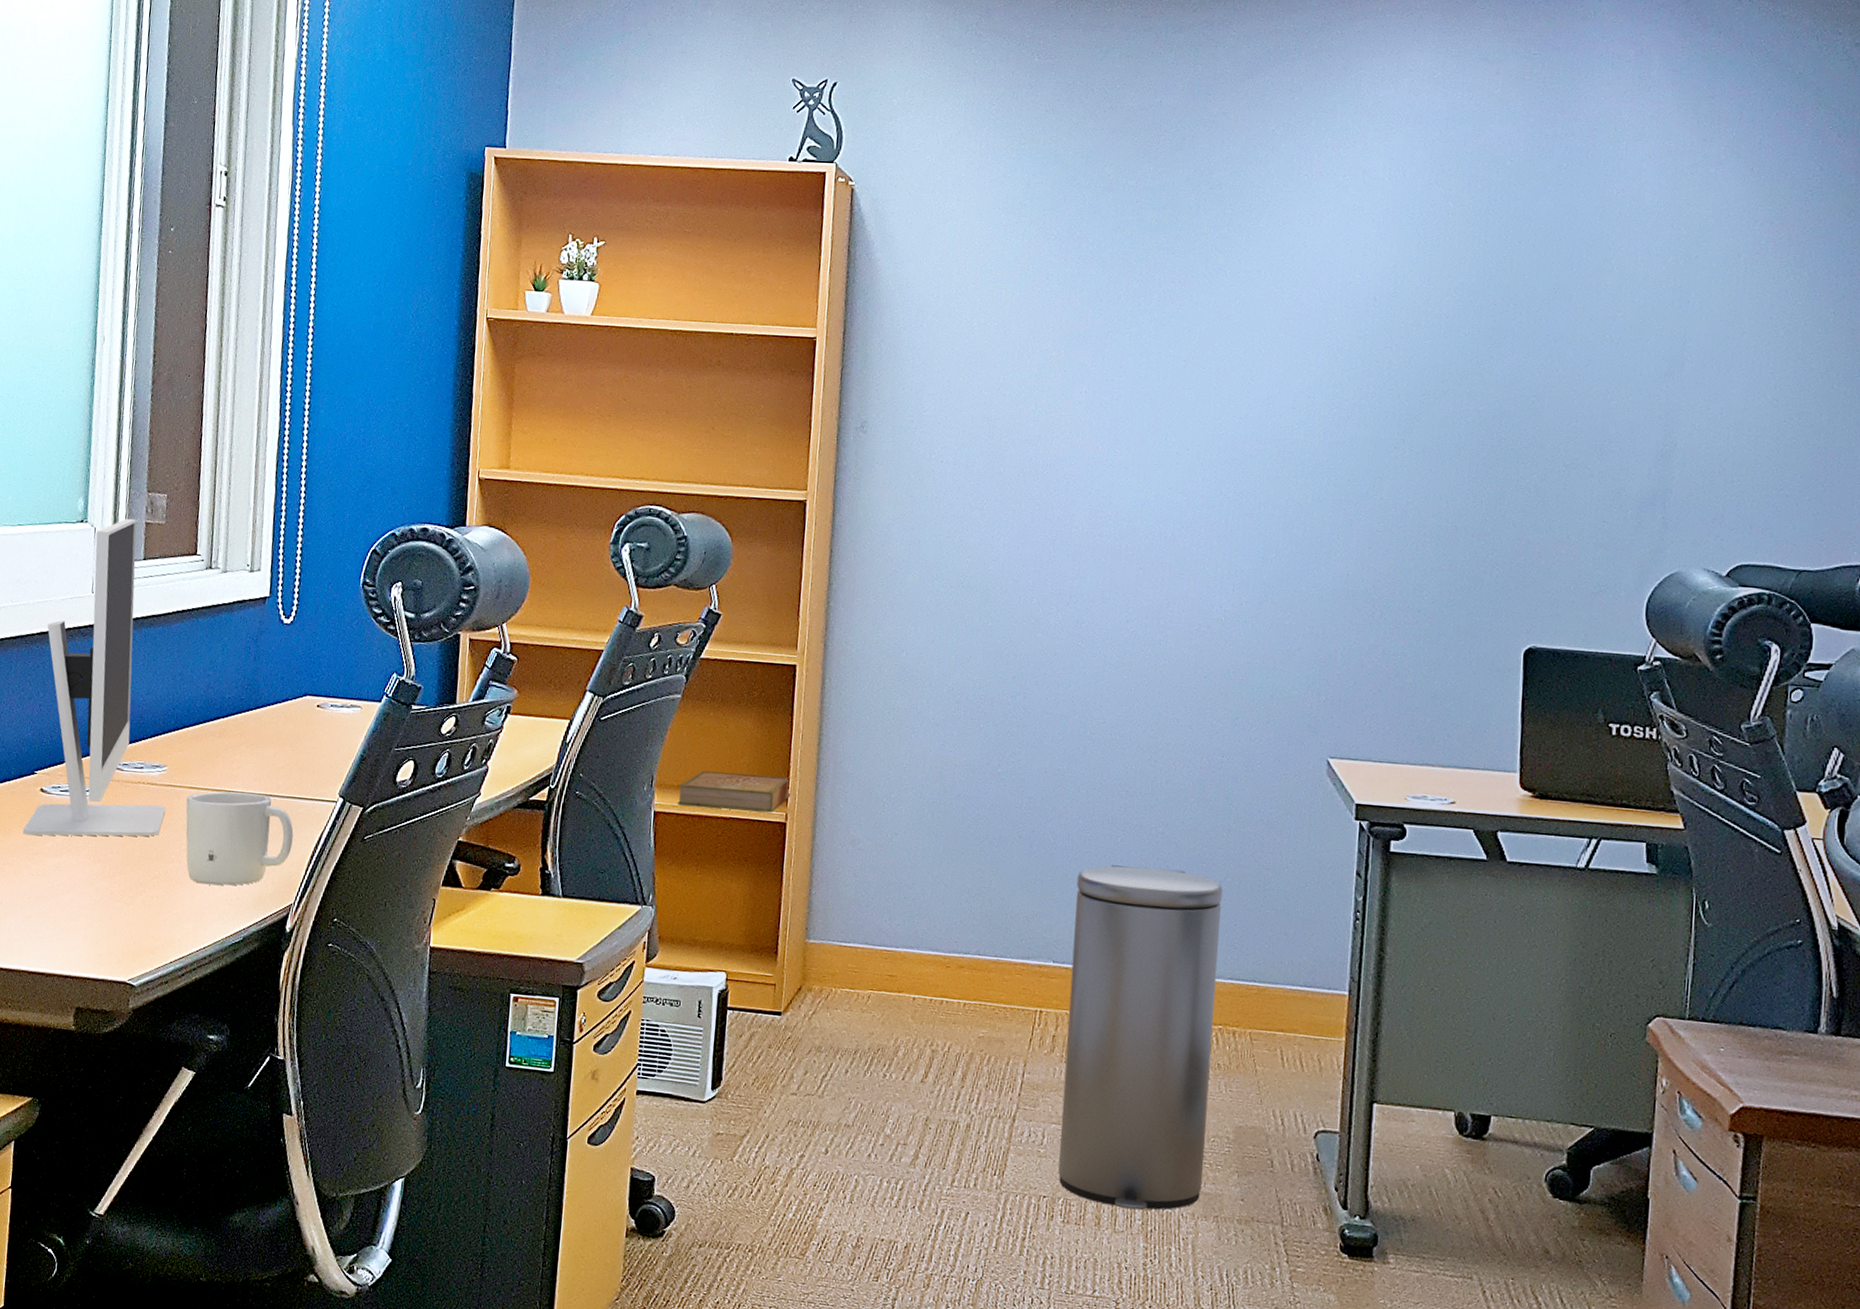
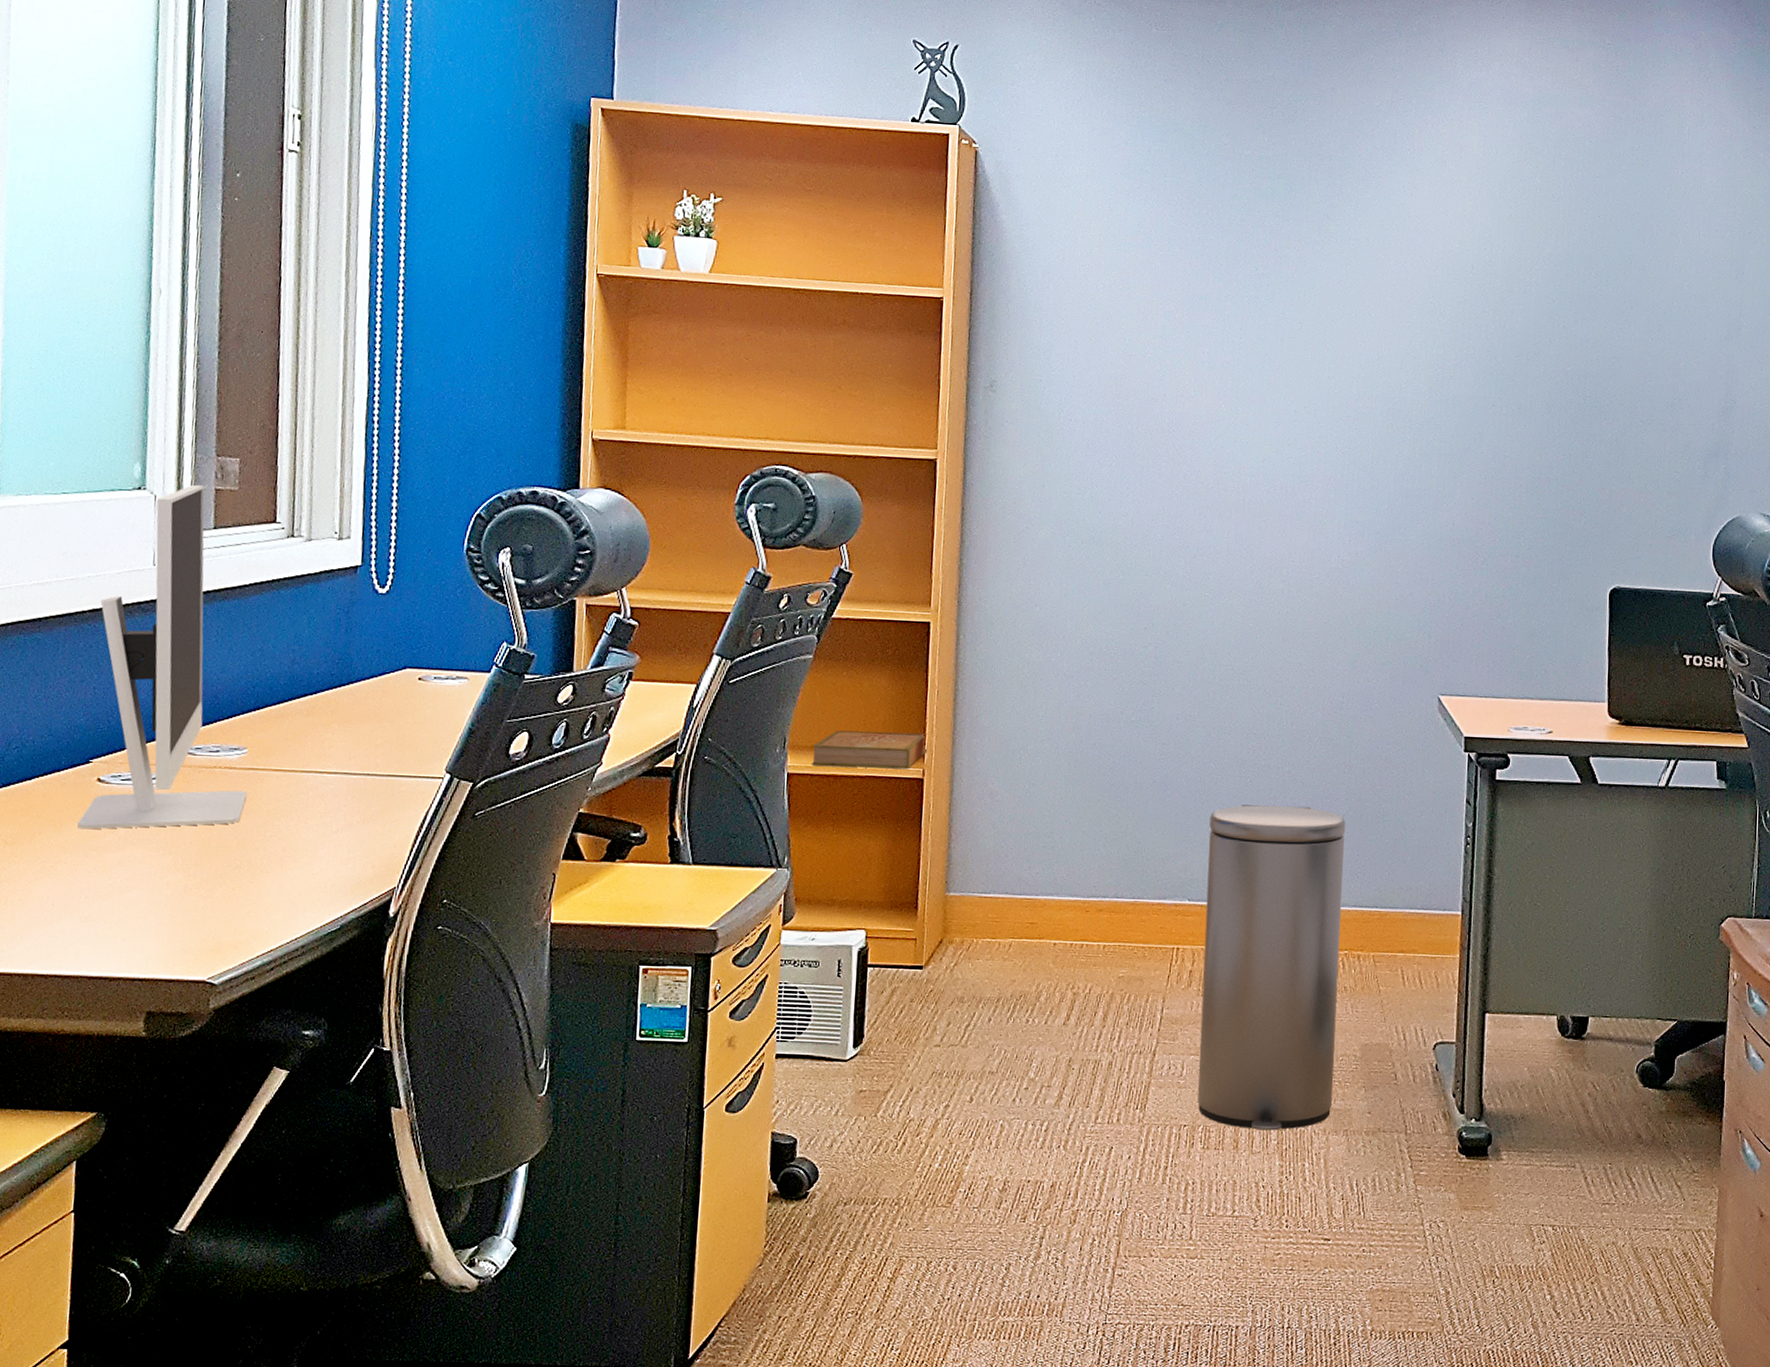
mug: present [186,791,294,886] -> none [270,772,395,872]

